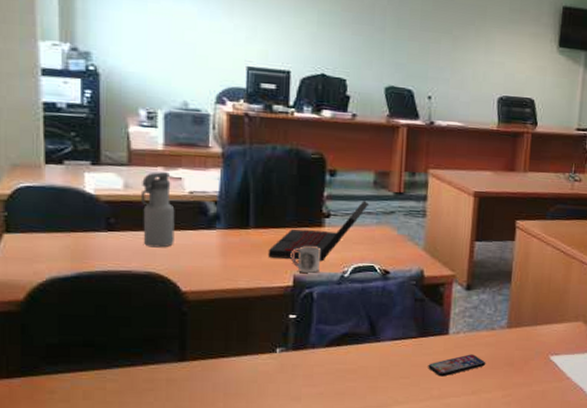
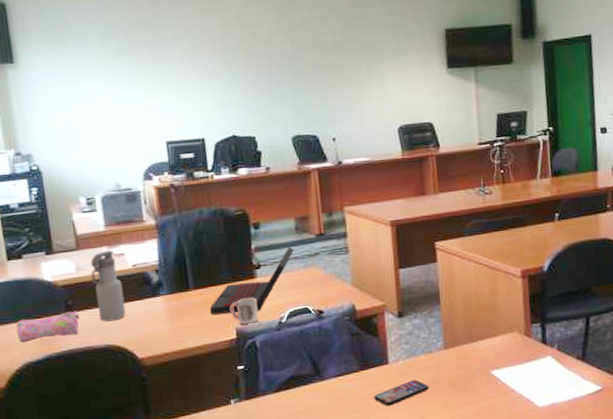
pencil case: none [46,230,122,256] -> present [16,311,80,343]

